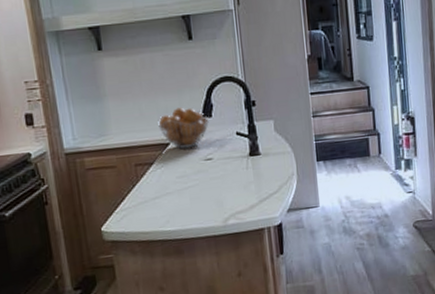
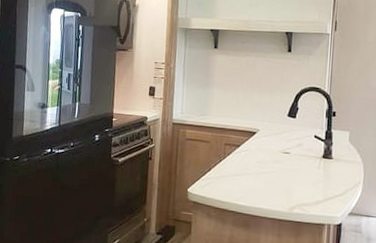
fruit basket: present [158,107,210,149] -> none [250,105,294,140]

